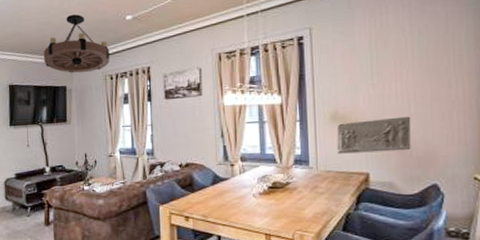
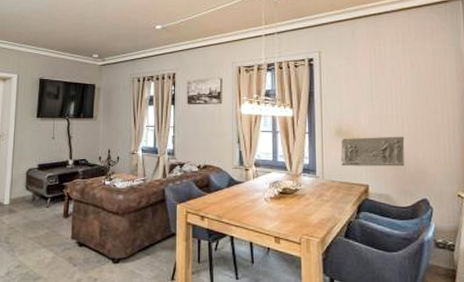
chandelier: present [44,14,110,73] -> none [76,19,139,73]

